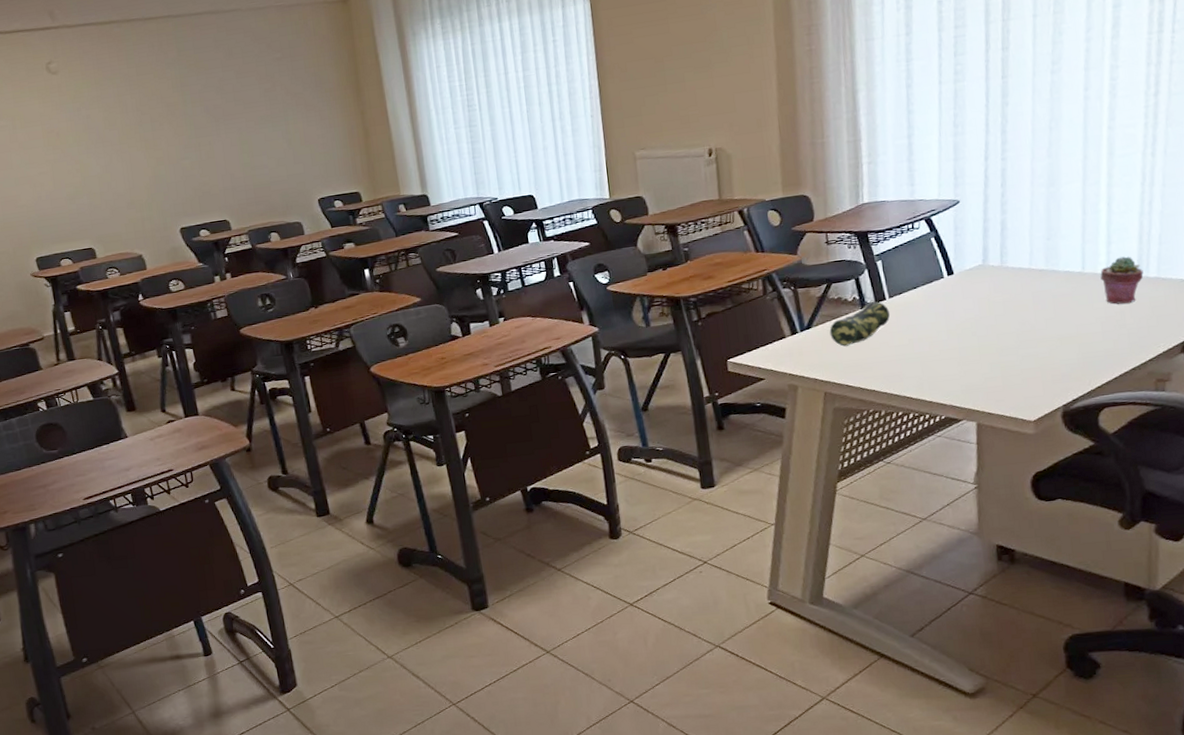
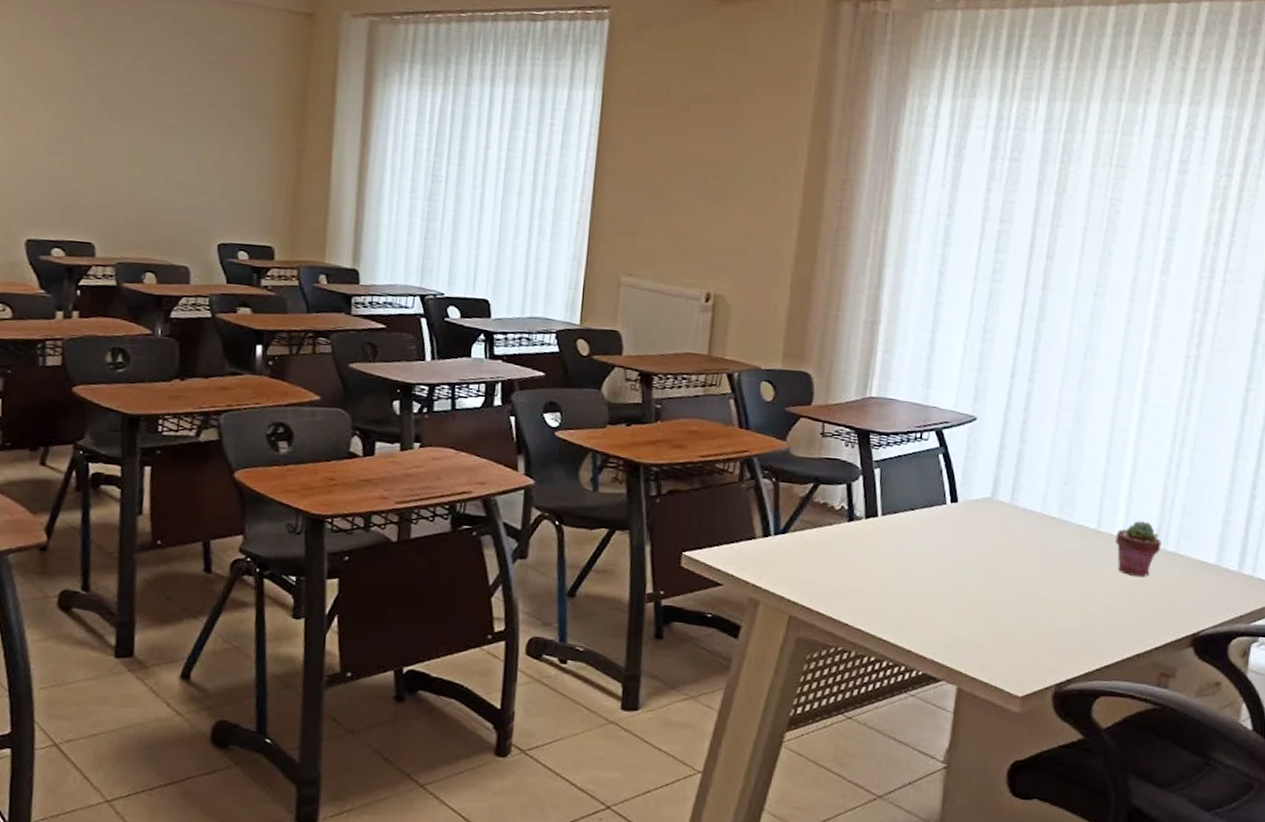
pencil case: present [829,301,891,347] -> none [807,516,880,564]

